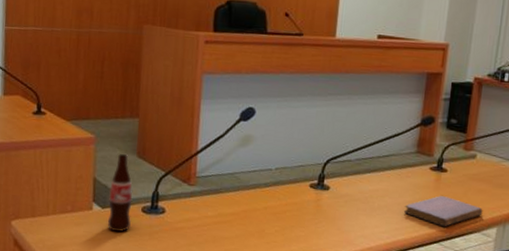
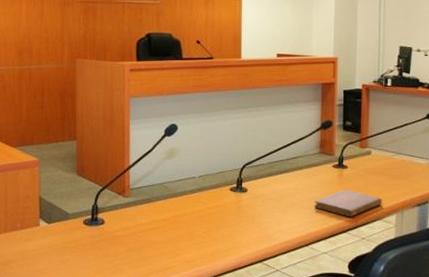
bottle: present [107,153,132,232] -> none [53,173,75,245]

